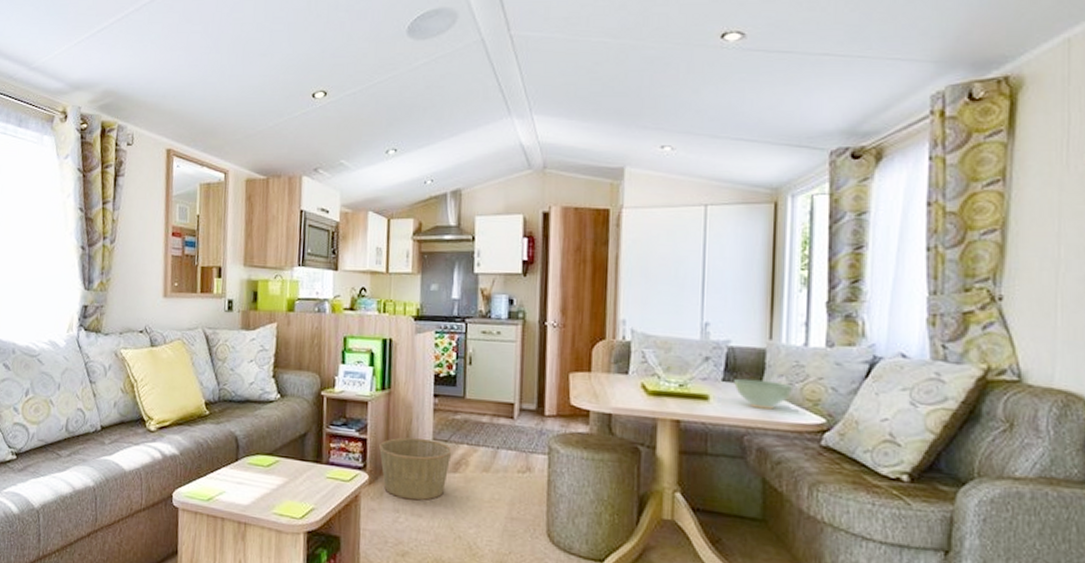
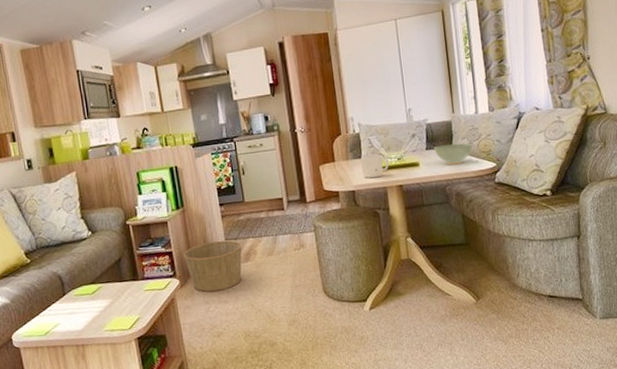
mug: none [626,372,666,404] -> present [360,154,389,179]

